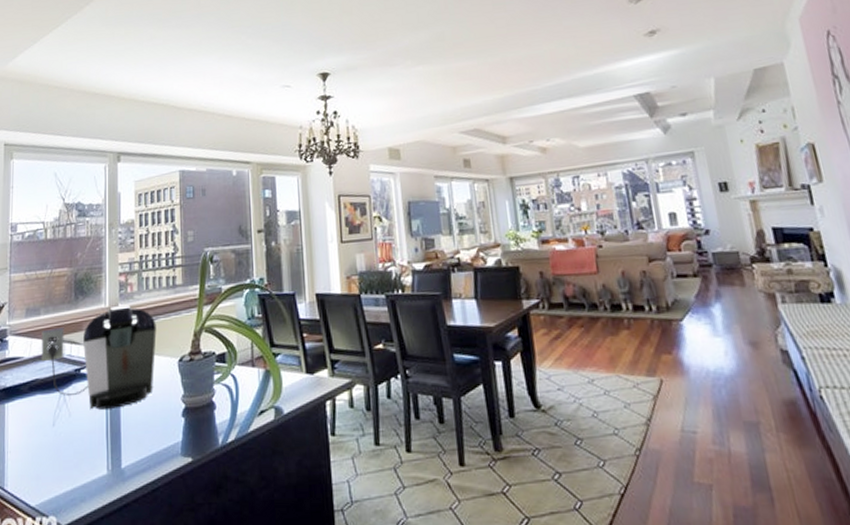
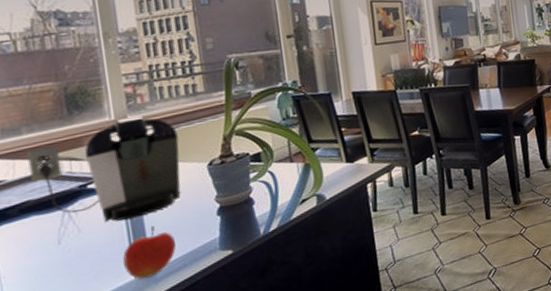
apple: none [100,420,143,474] -> present [123,226,176,279]

